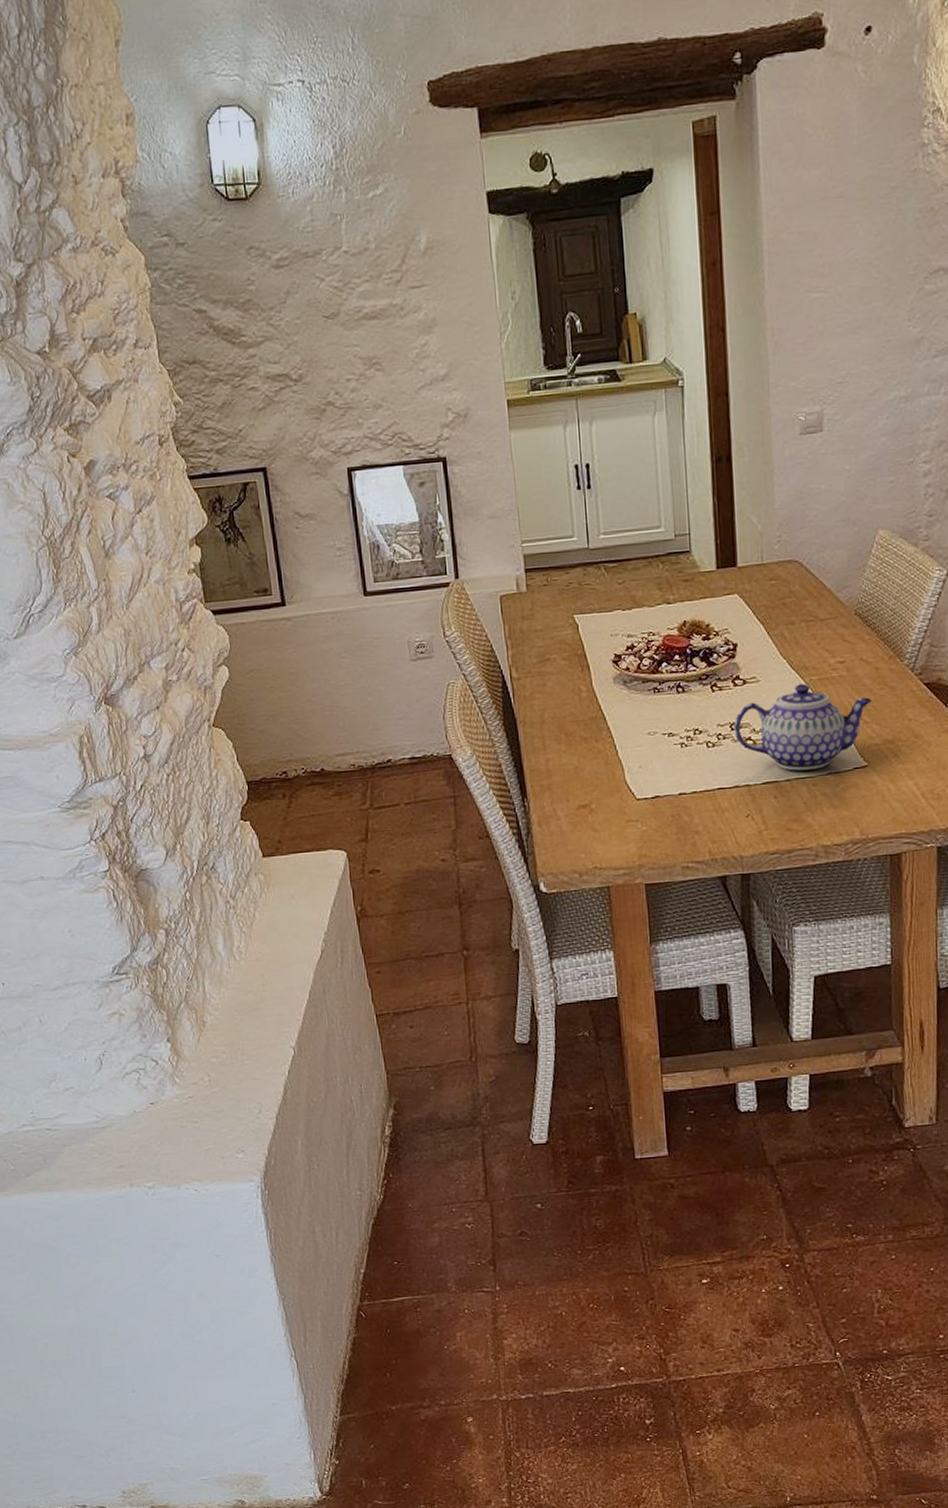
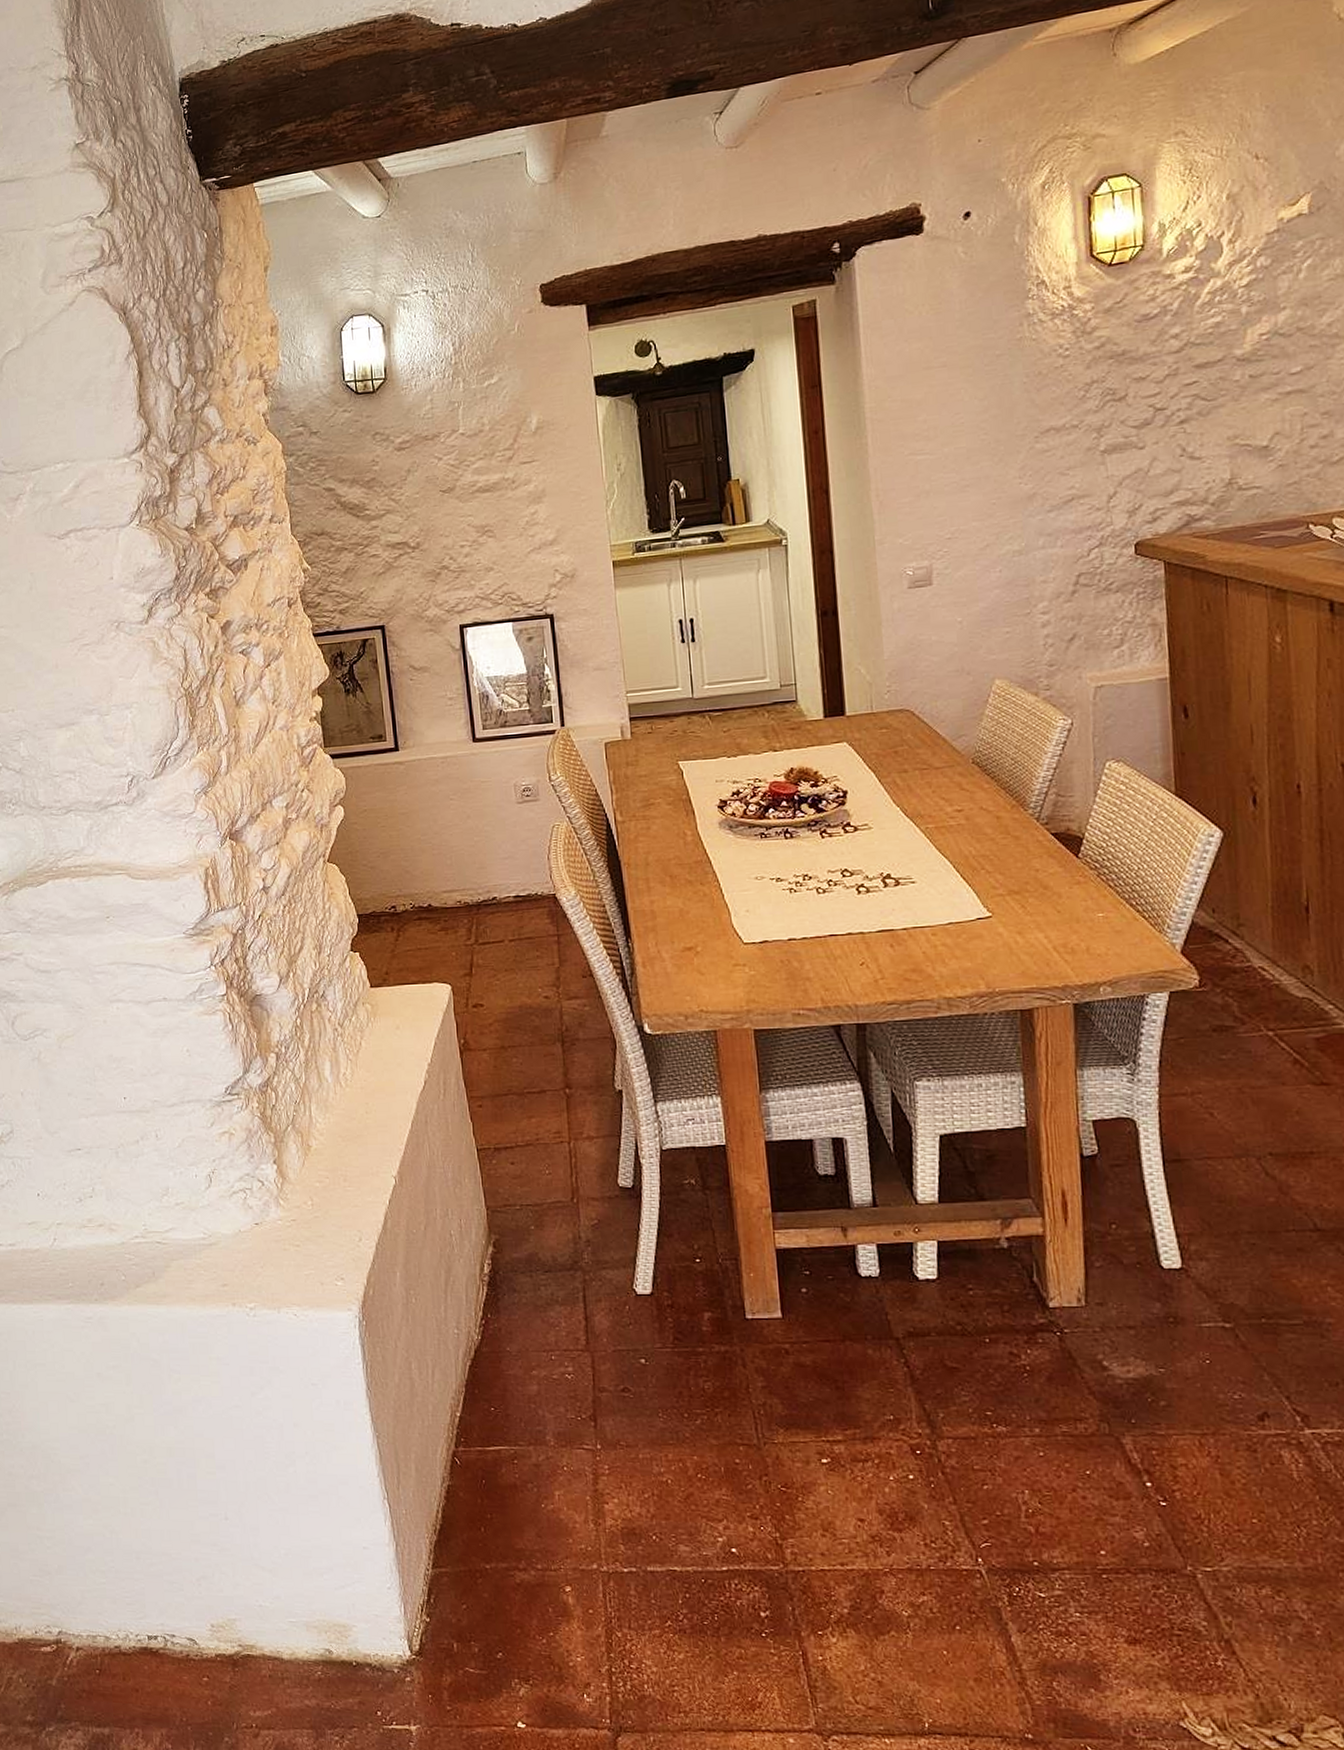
teapot: present [734,684,872,771] -> none [845,832,995,920]

